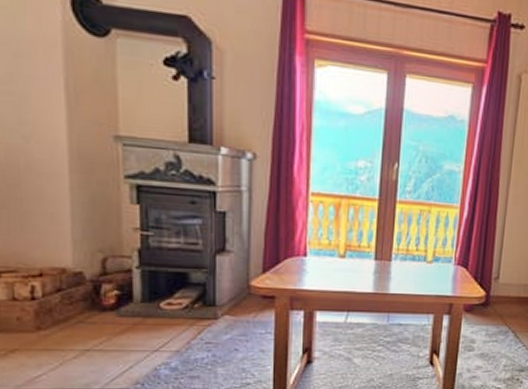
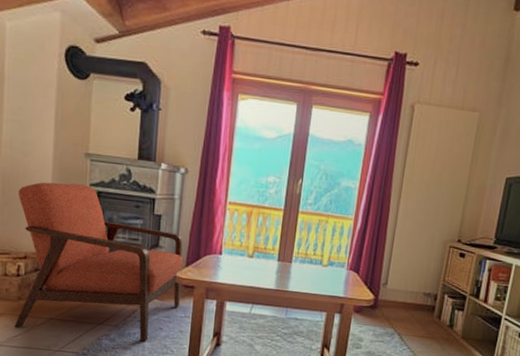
chair: none [20,174,259,367] -> present [14,182,183,342]

